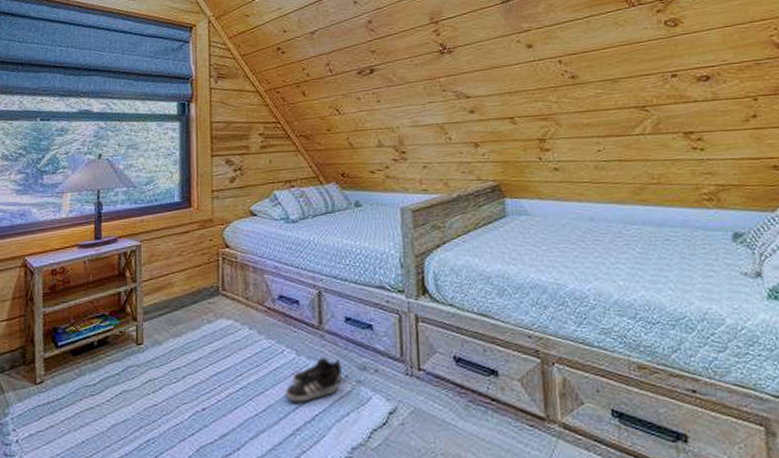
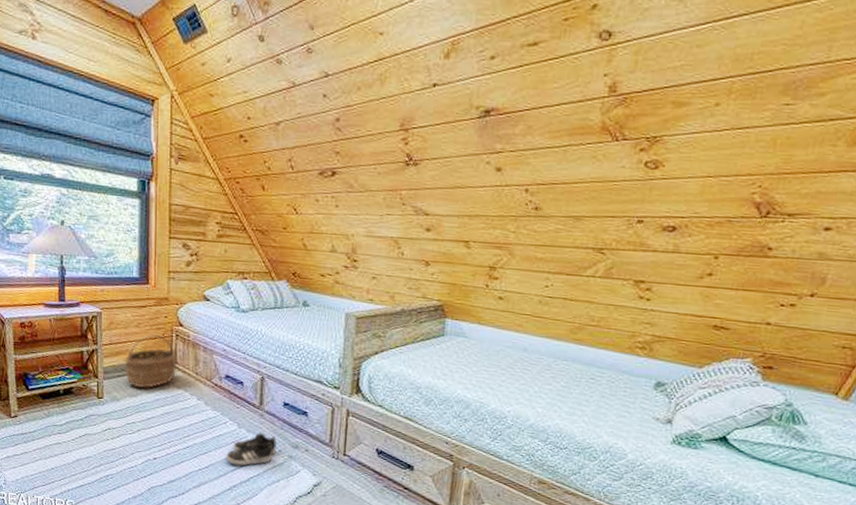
wicker basket: none [167,261,225,325] -> present [125,335,177,389]

